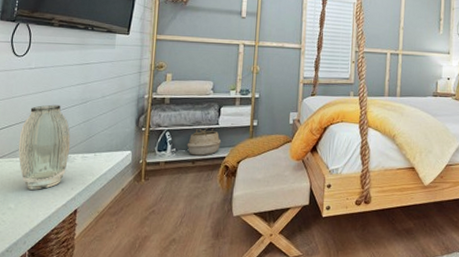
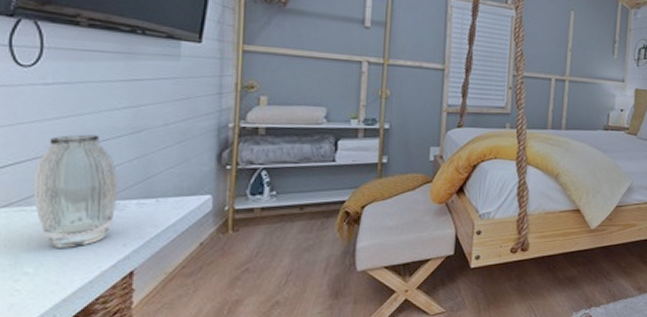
woven basket: present [187,126,222,156] -> none [291,163,340,200]

